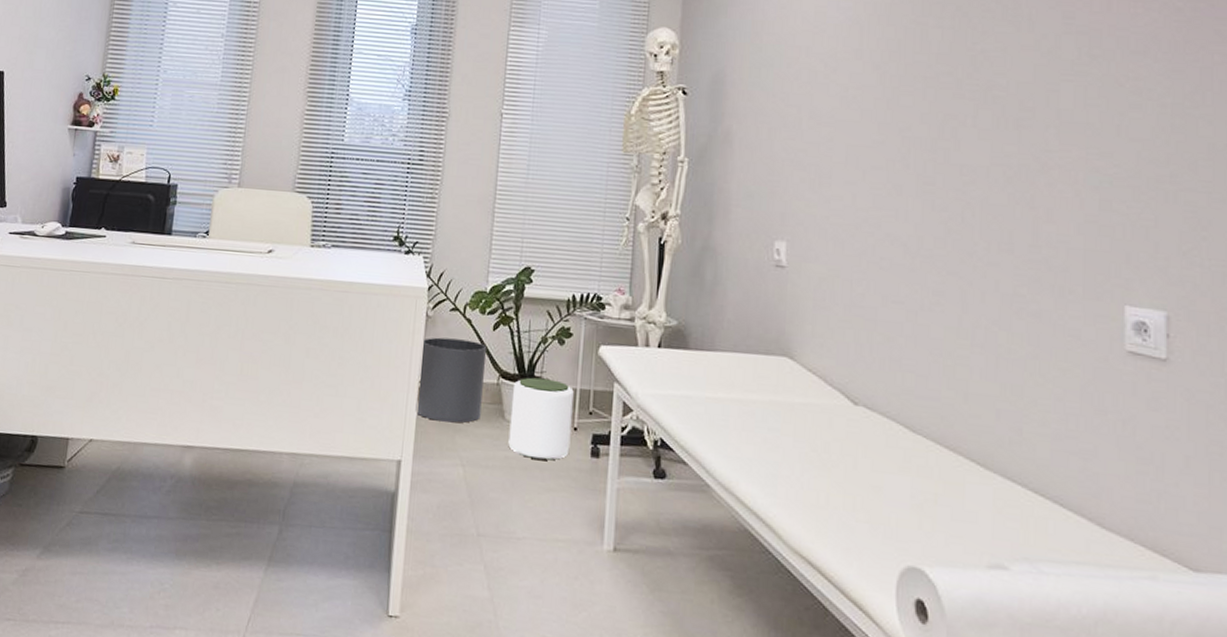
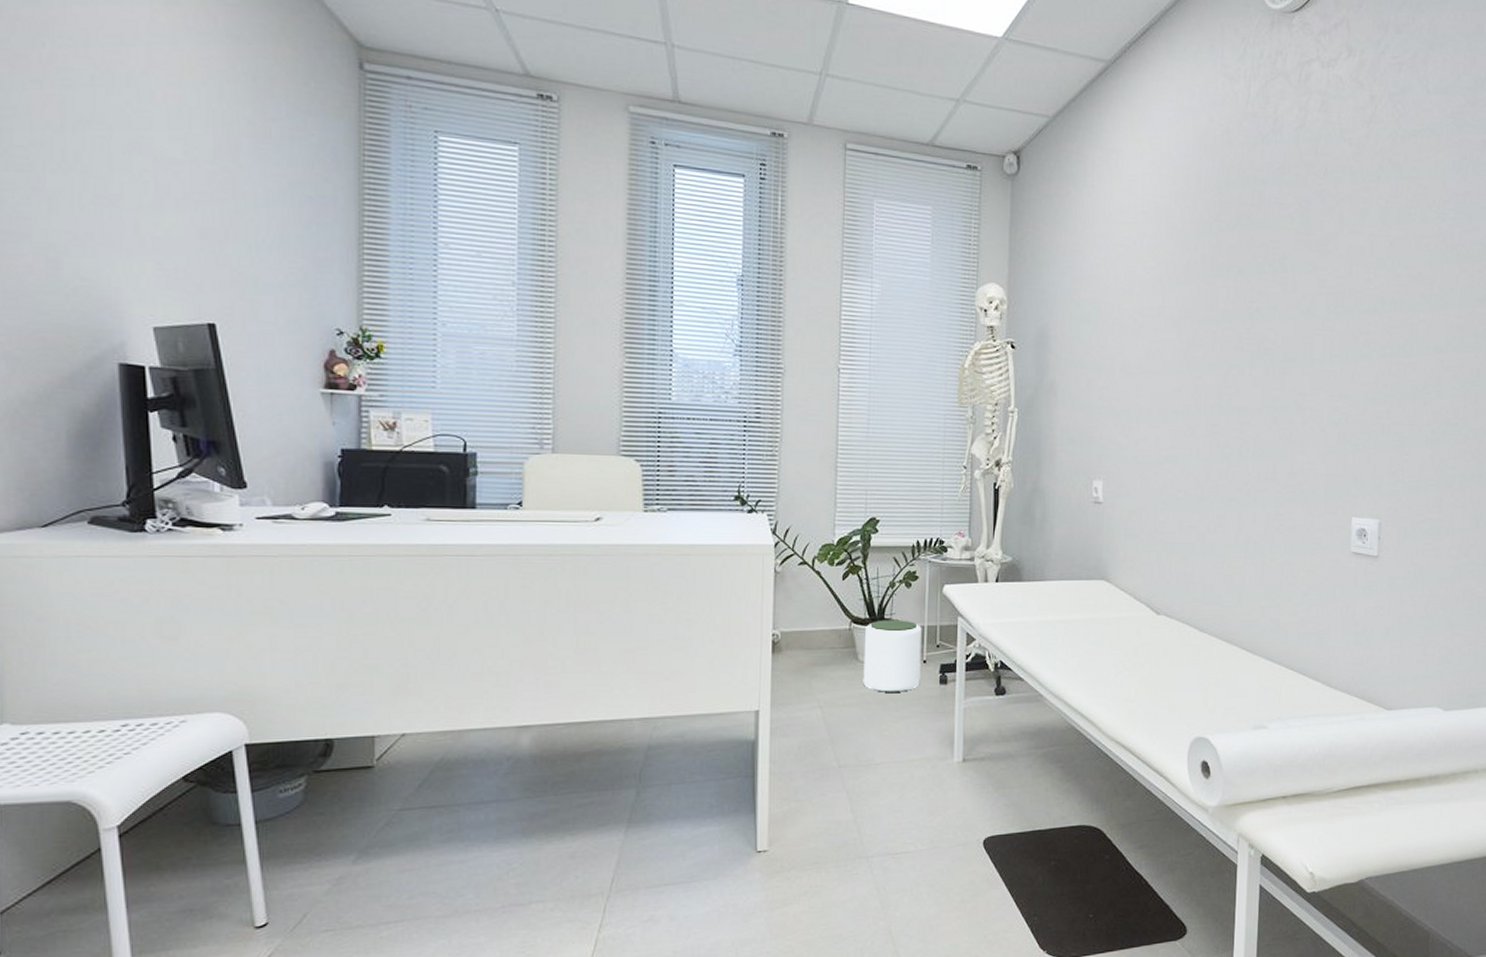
waste bin: present [415,337,487,423] -> none [770,591,838,670]

